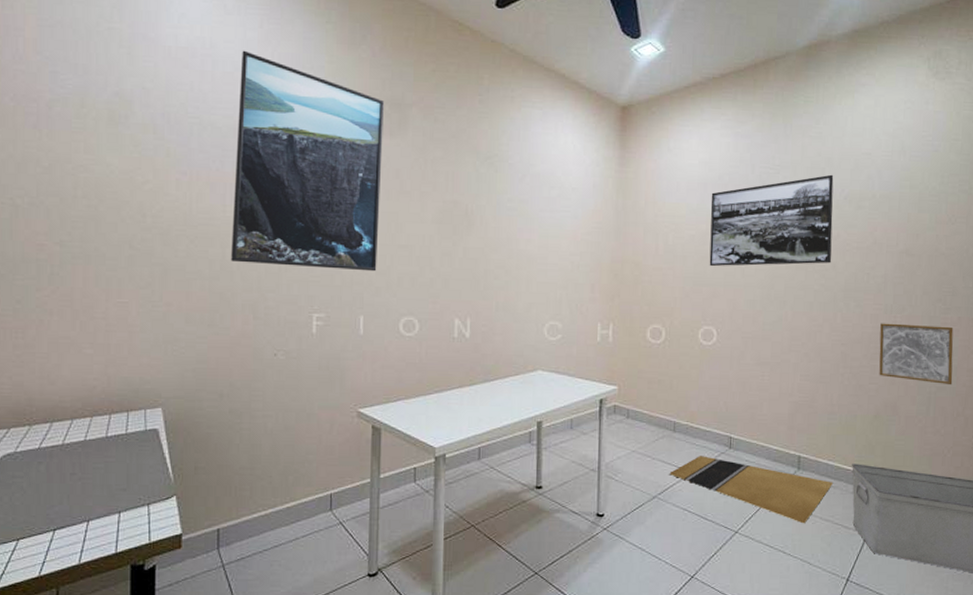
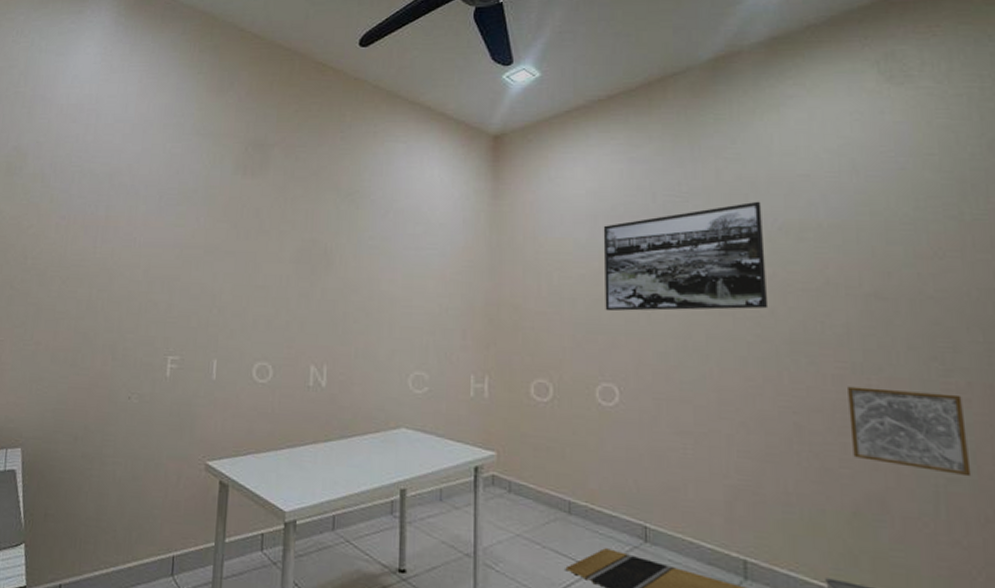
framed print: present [231,50,384,272] -> none [97,103,247,313]

